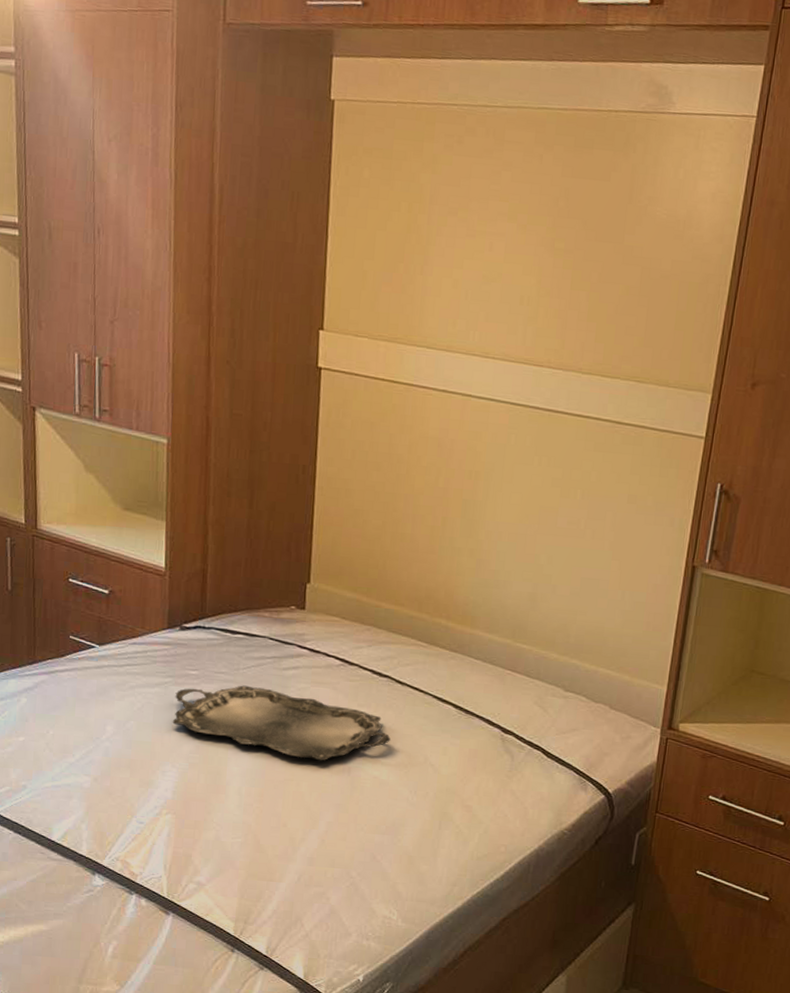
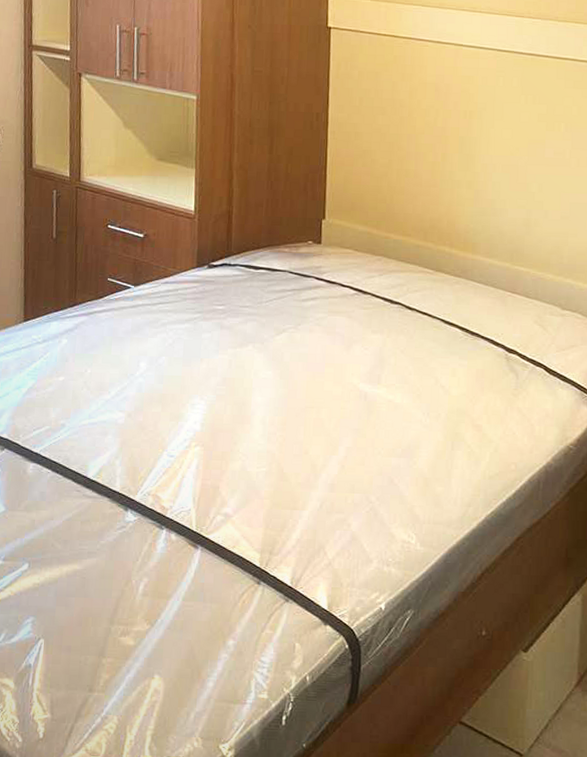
serving tray: present [172,685,391,761] -> none [201,317,403,388]

